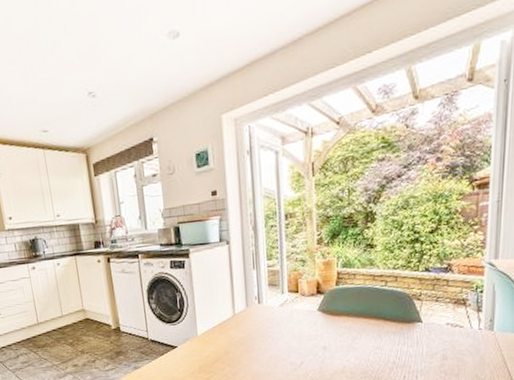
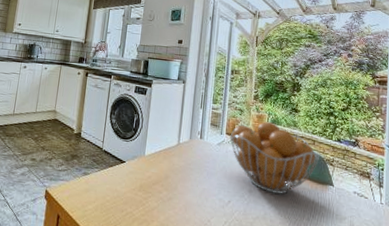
fruit basket: none [293,267,403,345] -> present [230,121,319,194]

